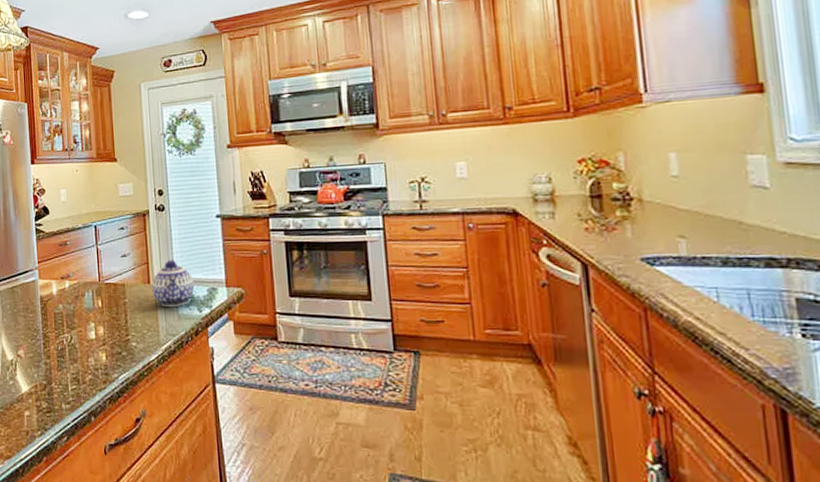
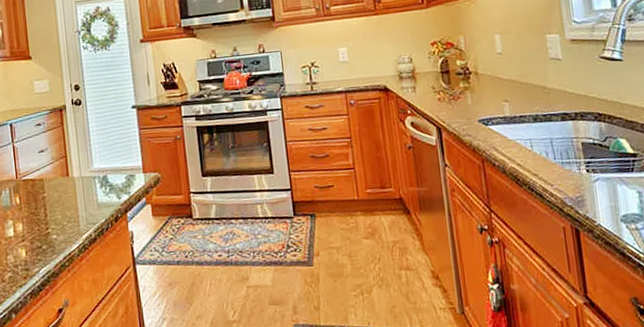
teapot: present [152,260,194,306] -> none [70,151,113,197]

